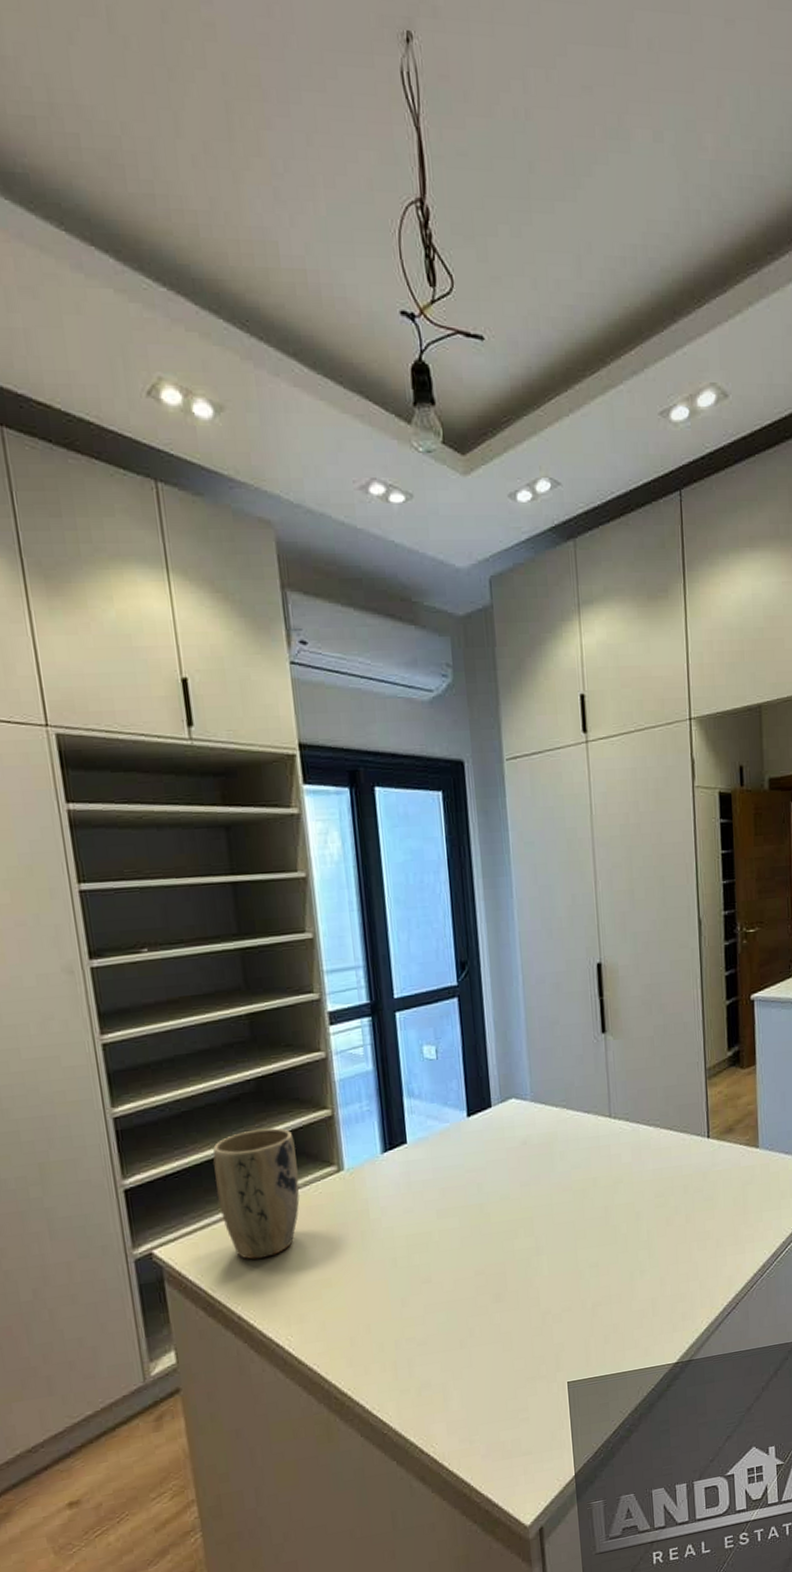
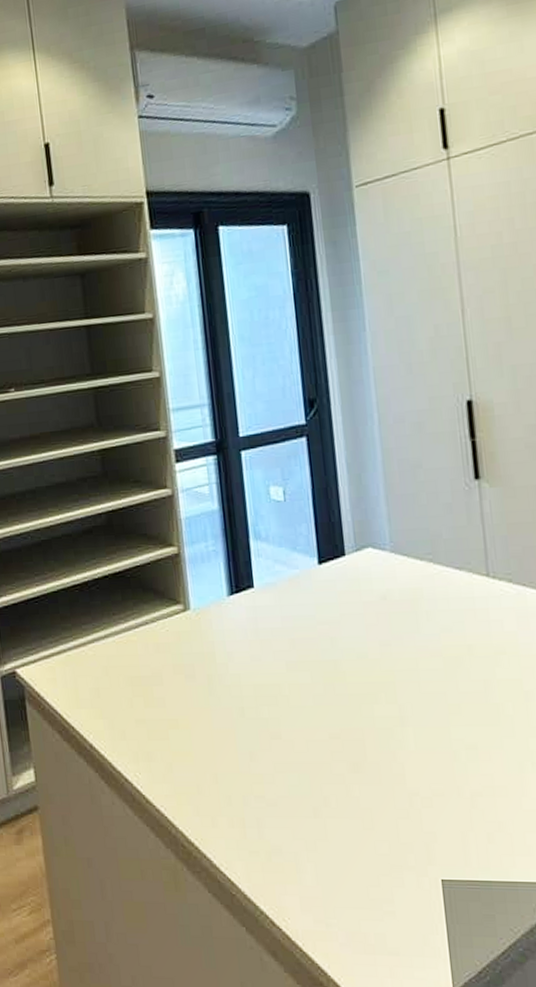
plant pot: present [212,1128,300,1260] -> none [68,561,147,690]

